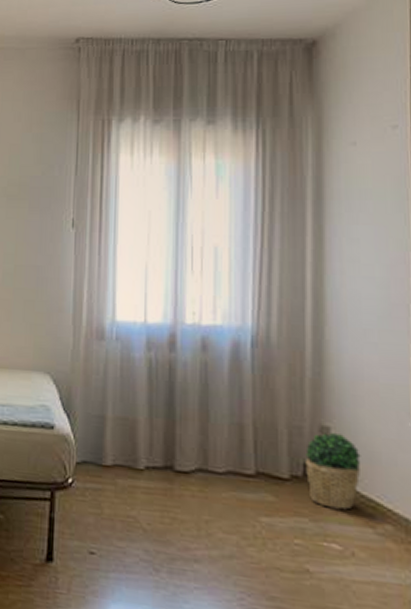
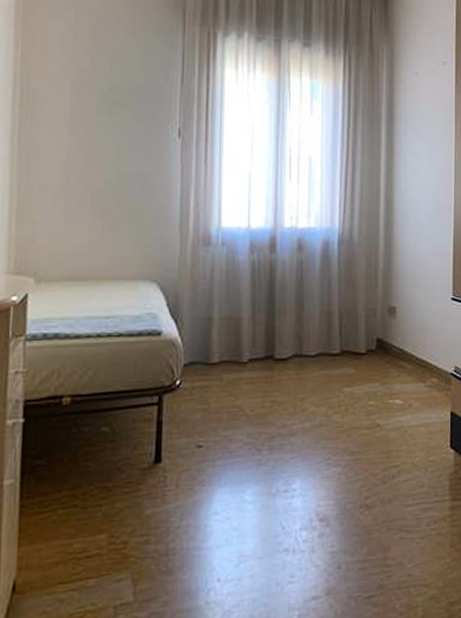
potted plant: present [305,432,361,510] -> none [378,310,417,372]

